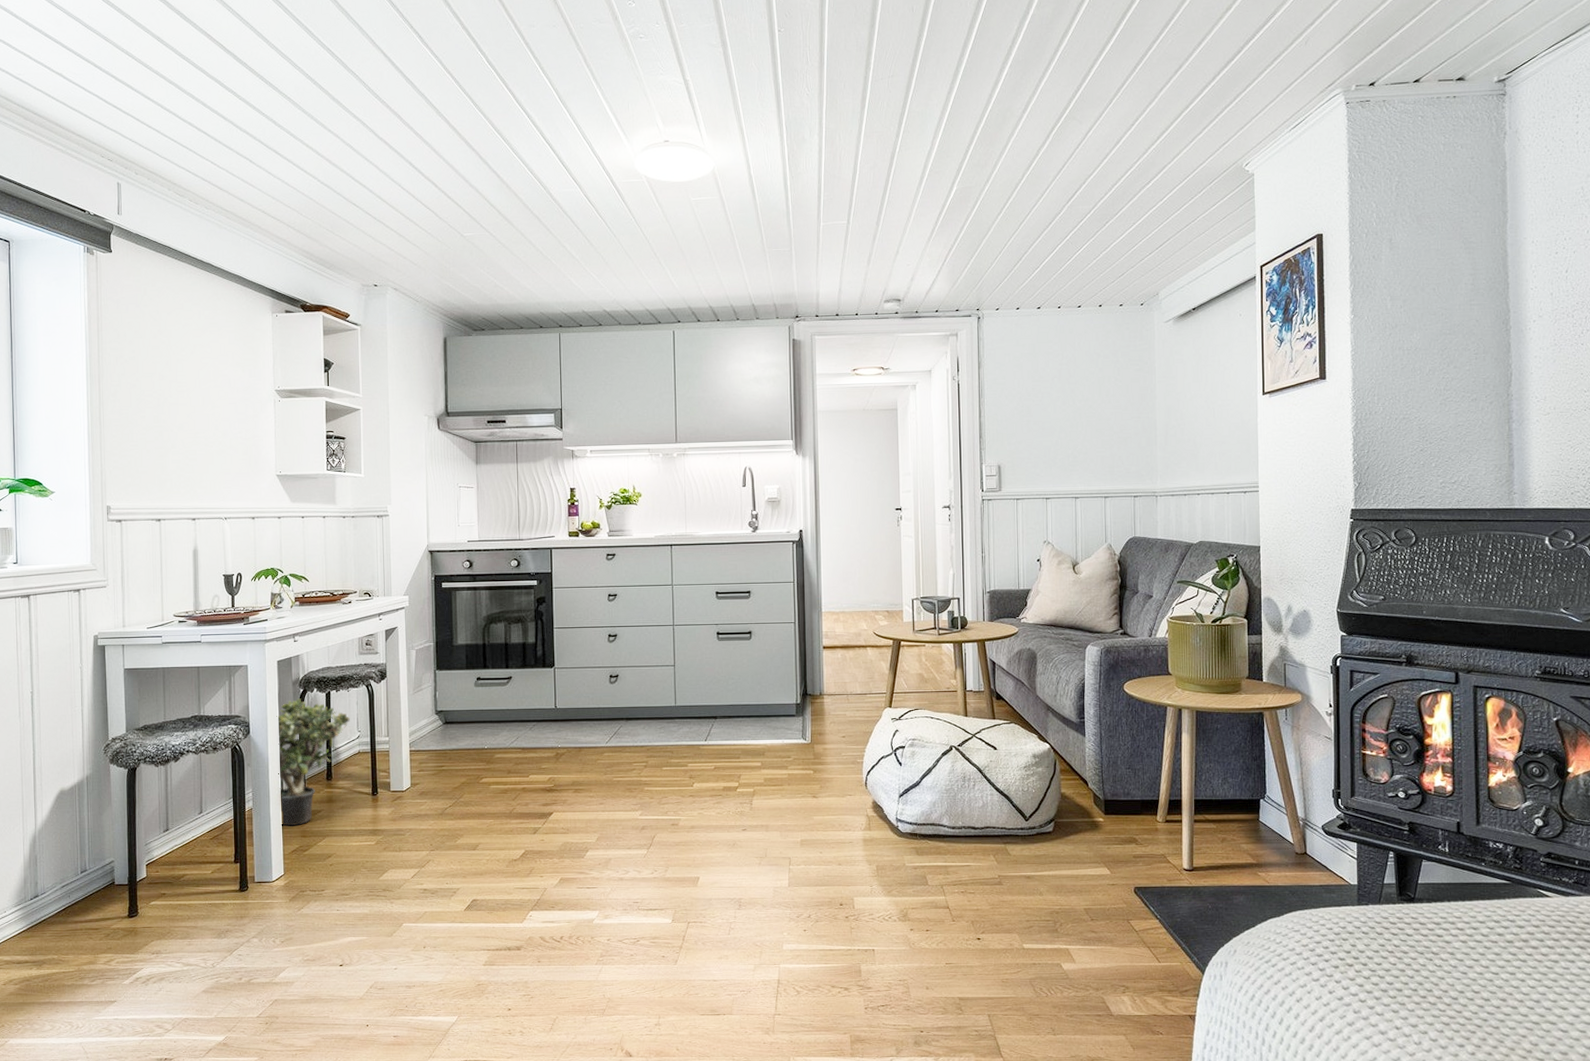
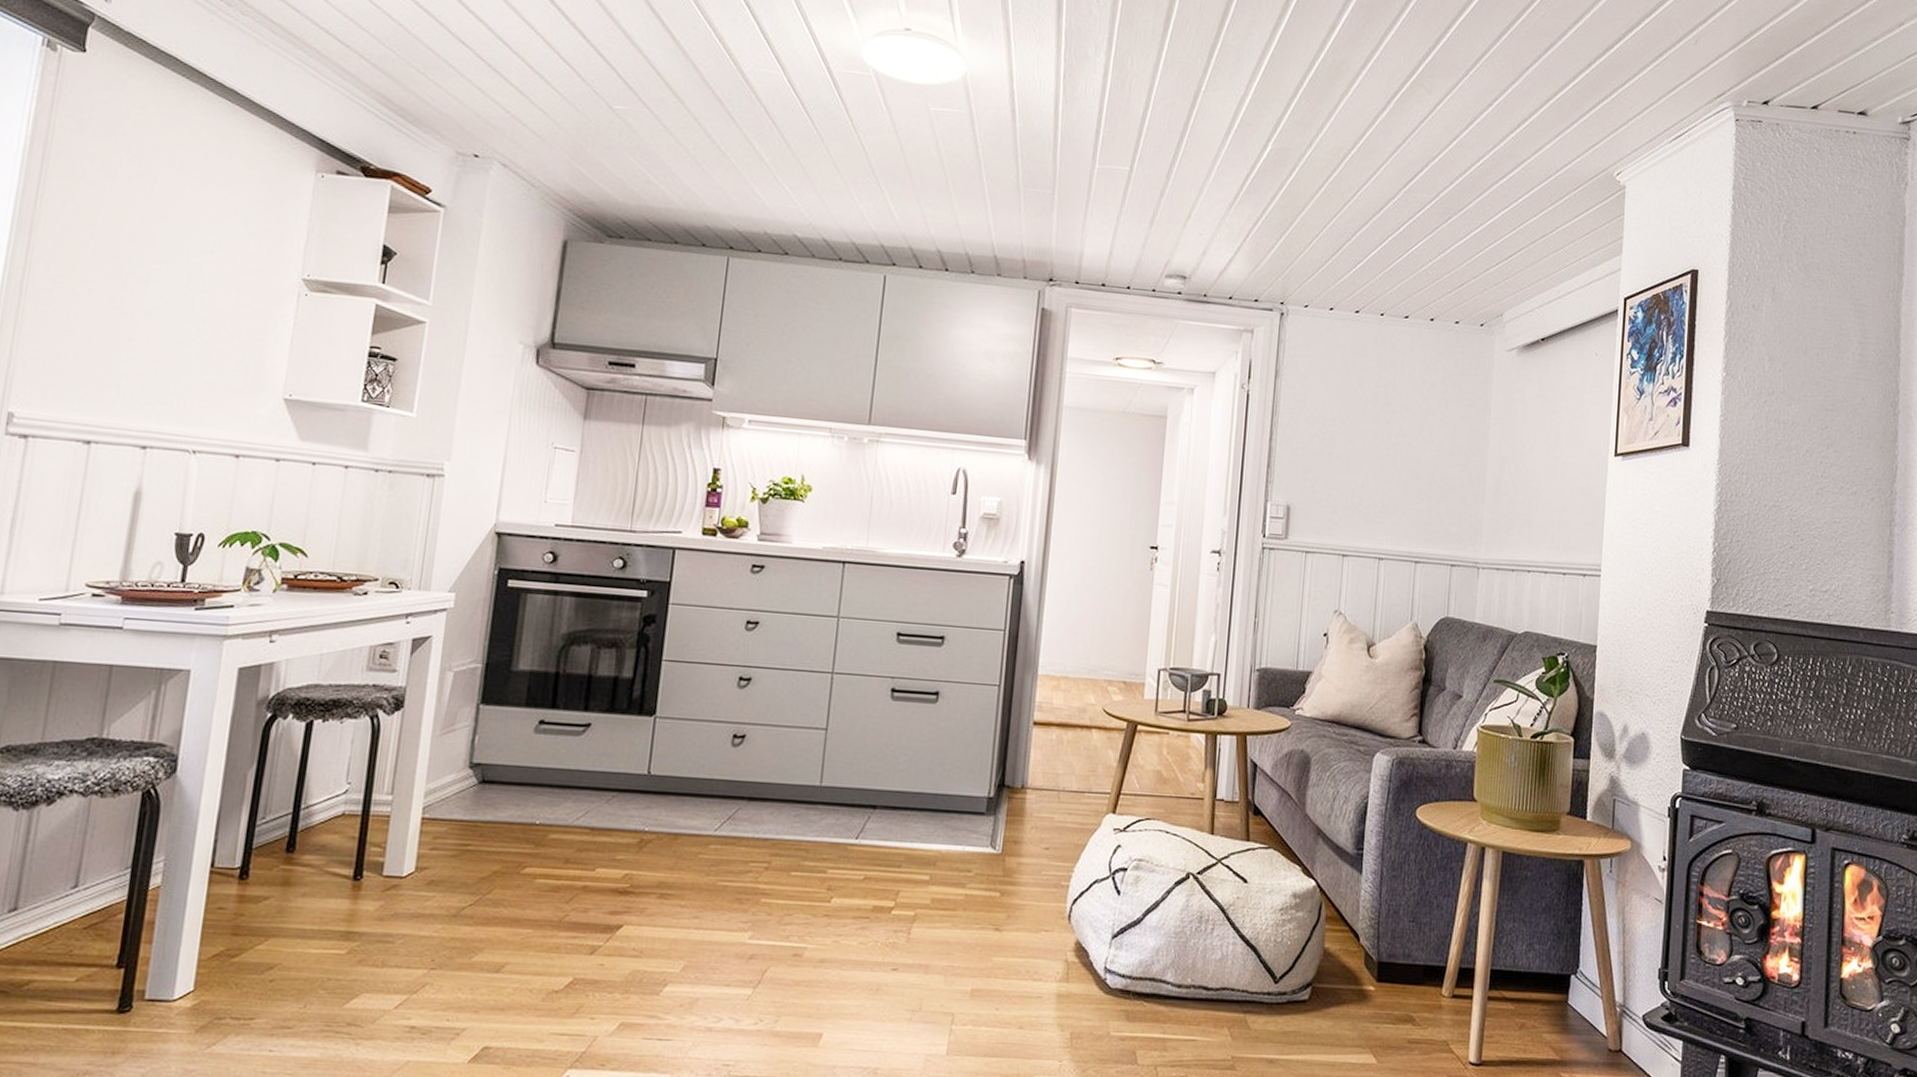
potted plant: present [247,698,350,826] -> none [164,726,338,918]

